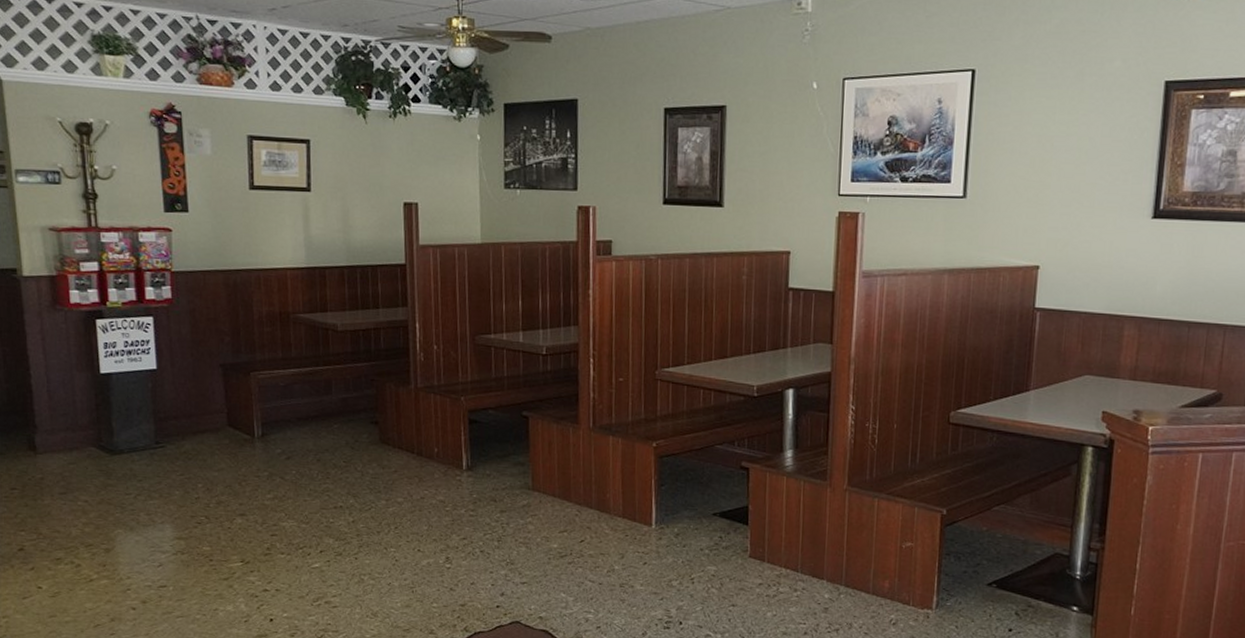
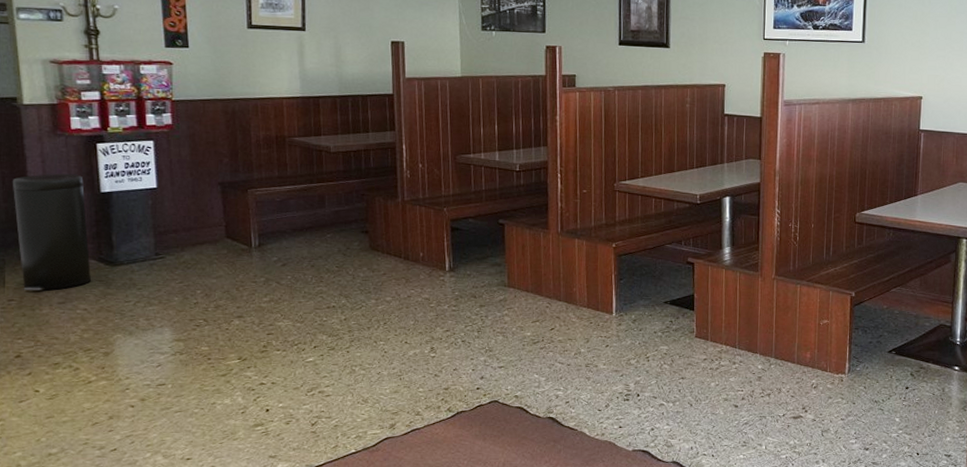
pedal bin: none [14,352,91,480] -> present [13,173,91,292]

